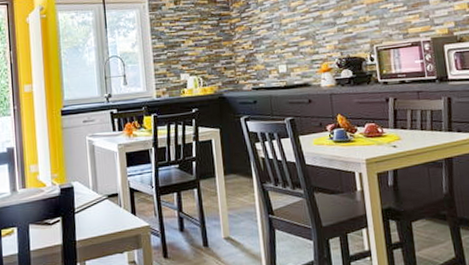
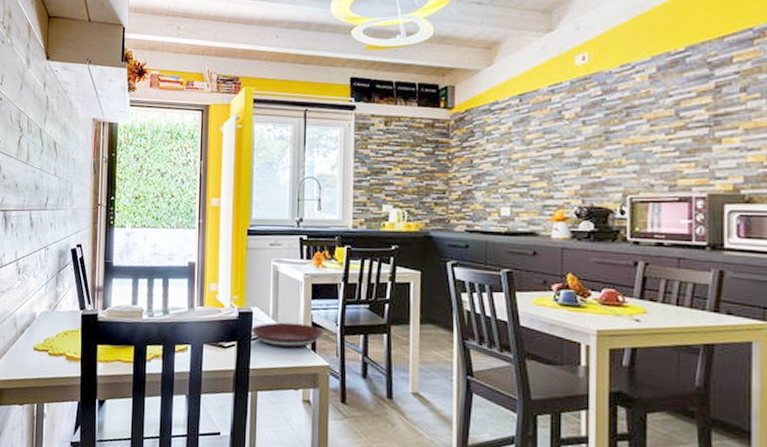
plate: none [74,190,142,216] -> present [251,322,324,348]

